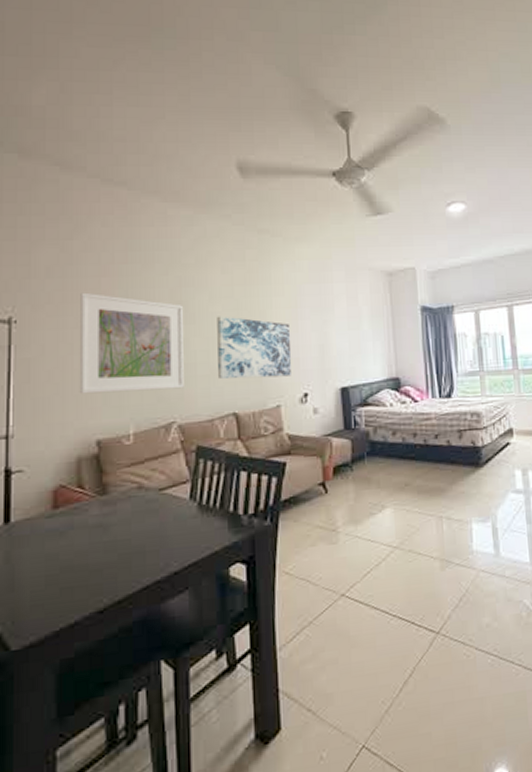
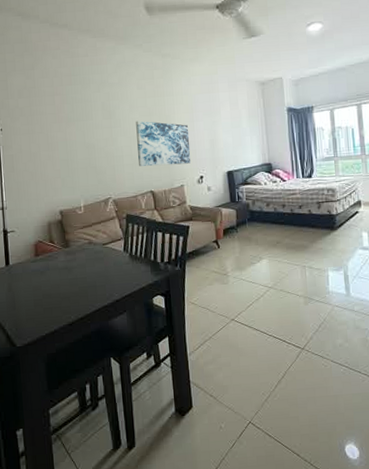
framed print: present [79,292,184,394] -> none [42,107,116,179]

